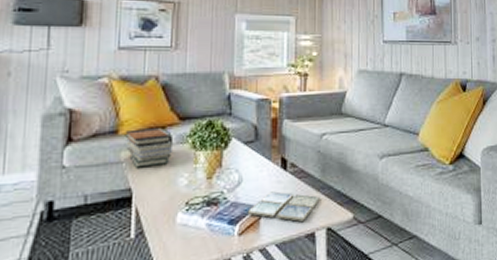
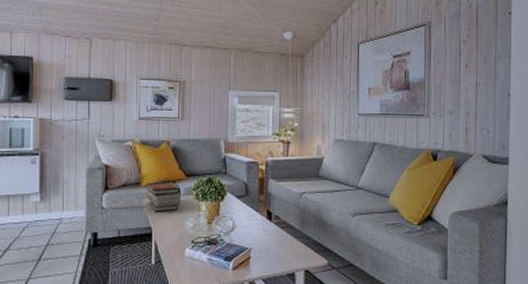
drink coaster: present [247,191,320,222] -> none [239,237,299,263]

